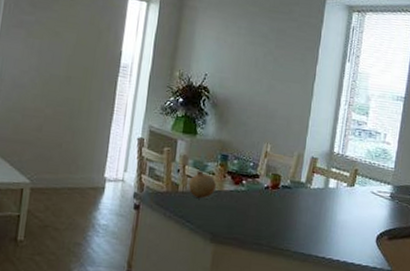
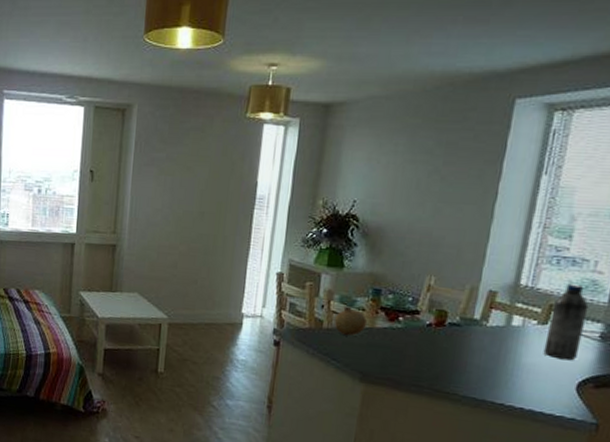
water bottle: none [352,152,382,217] -> present [543,283,589,361]

